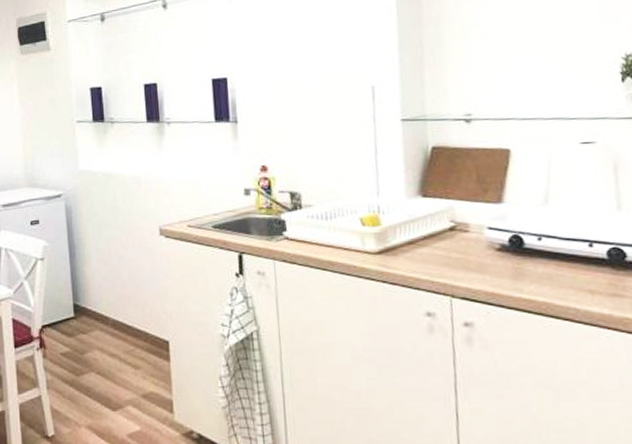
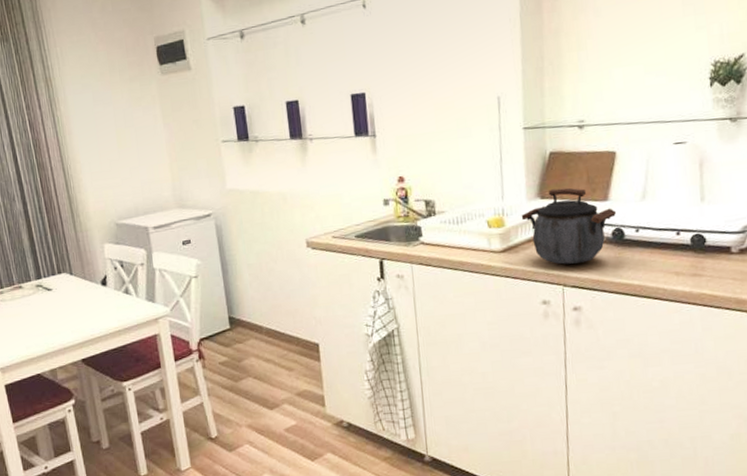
kettle: none [399,186,514,273] -> present [521,187,617,265]

